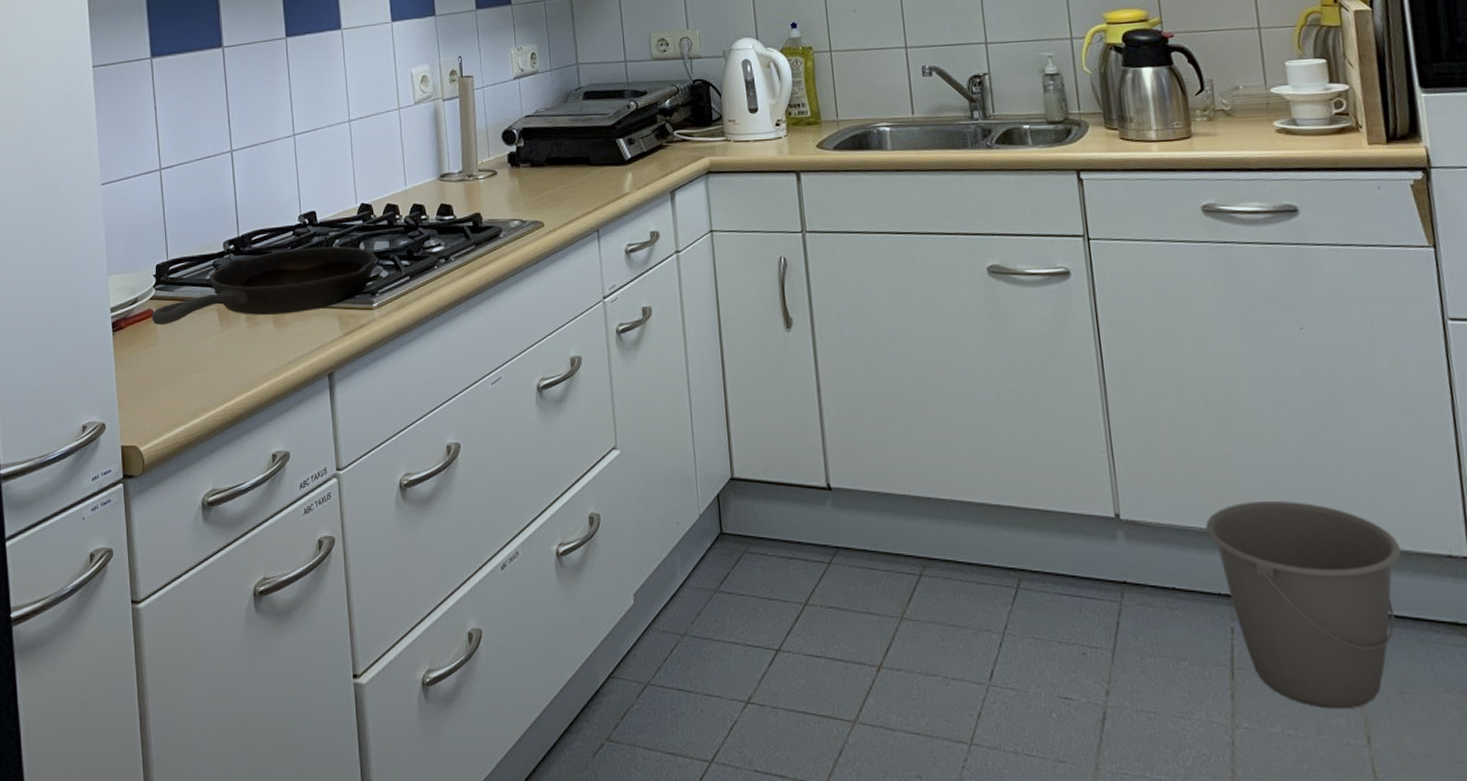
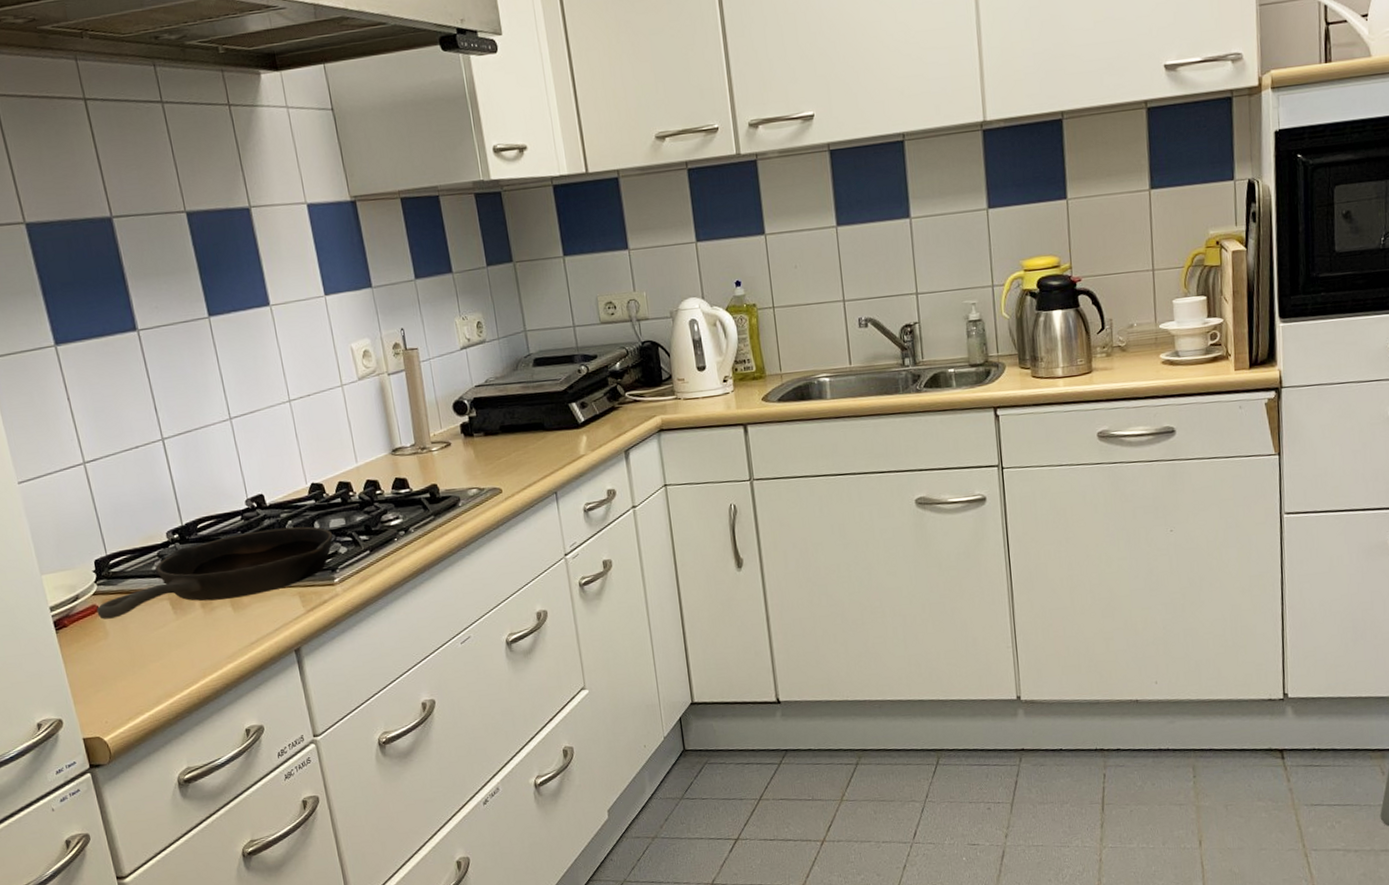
bucket: present [1205,501,1401,709] -> none [1088,671,1234,825]

